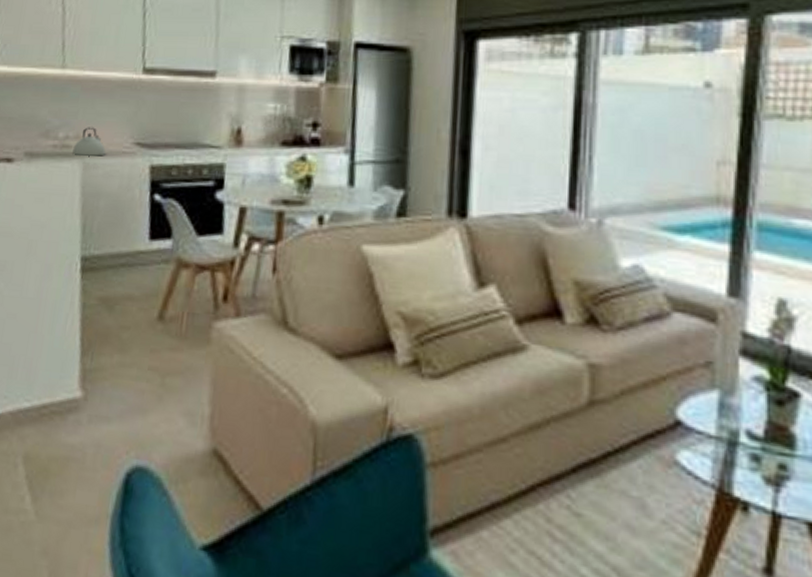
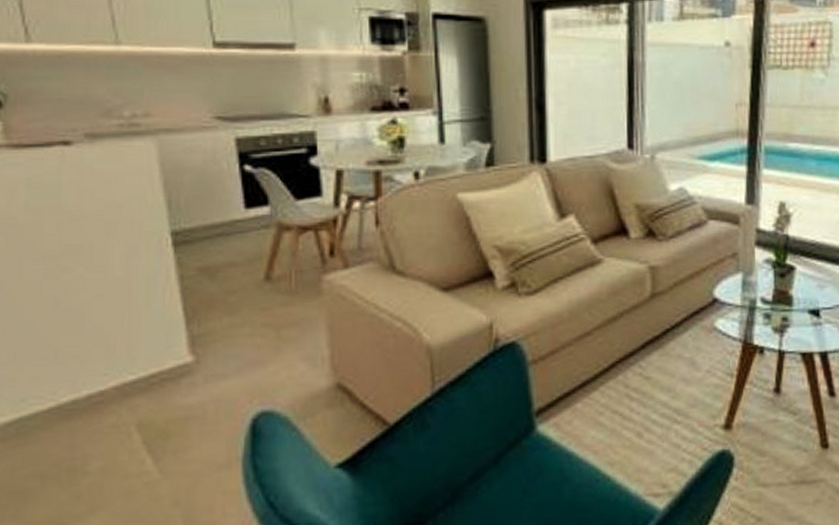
kettle: present [72,127,106,157] -> none [144,104,182,134]

